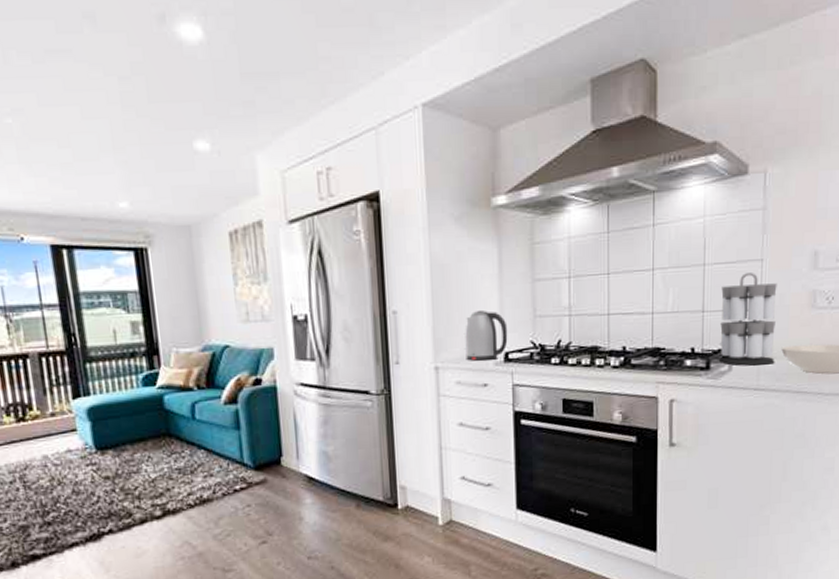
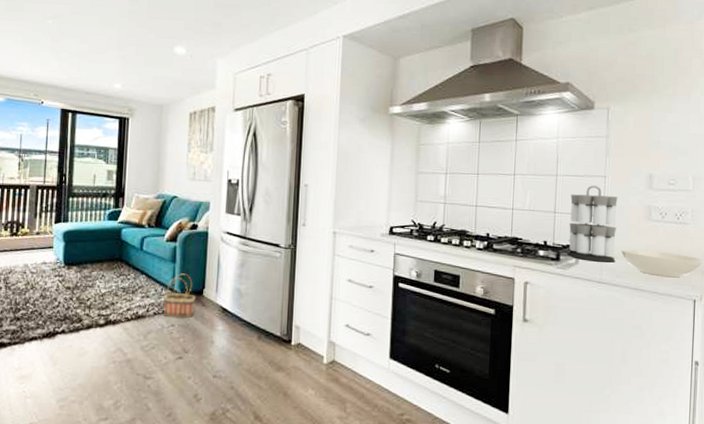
basket: none [231,441,273,496] -> present [162,273,196,318]
kettle: present [465,311,508,362] -> none [358,192,394,232]

